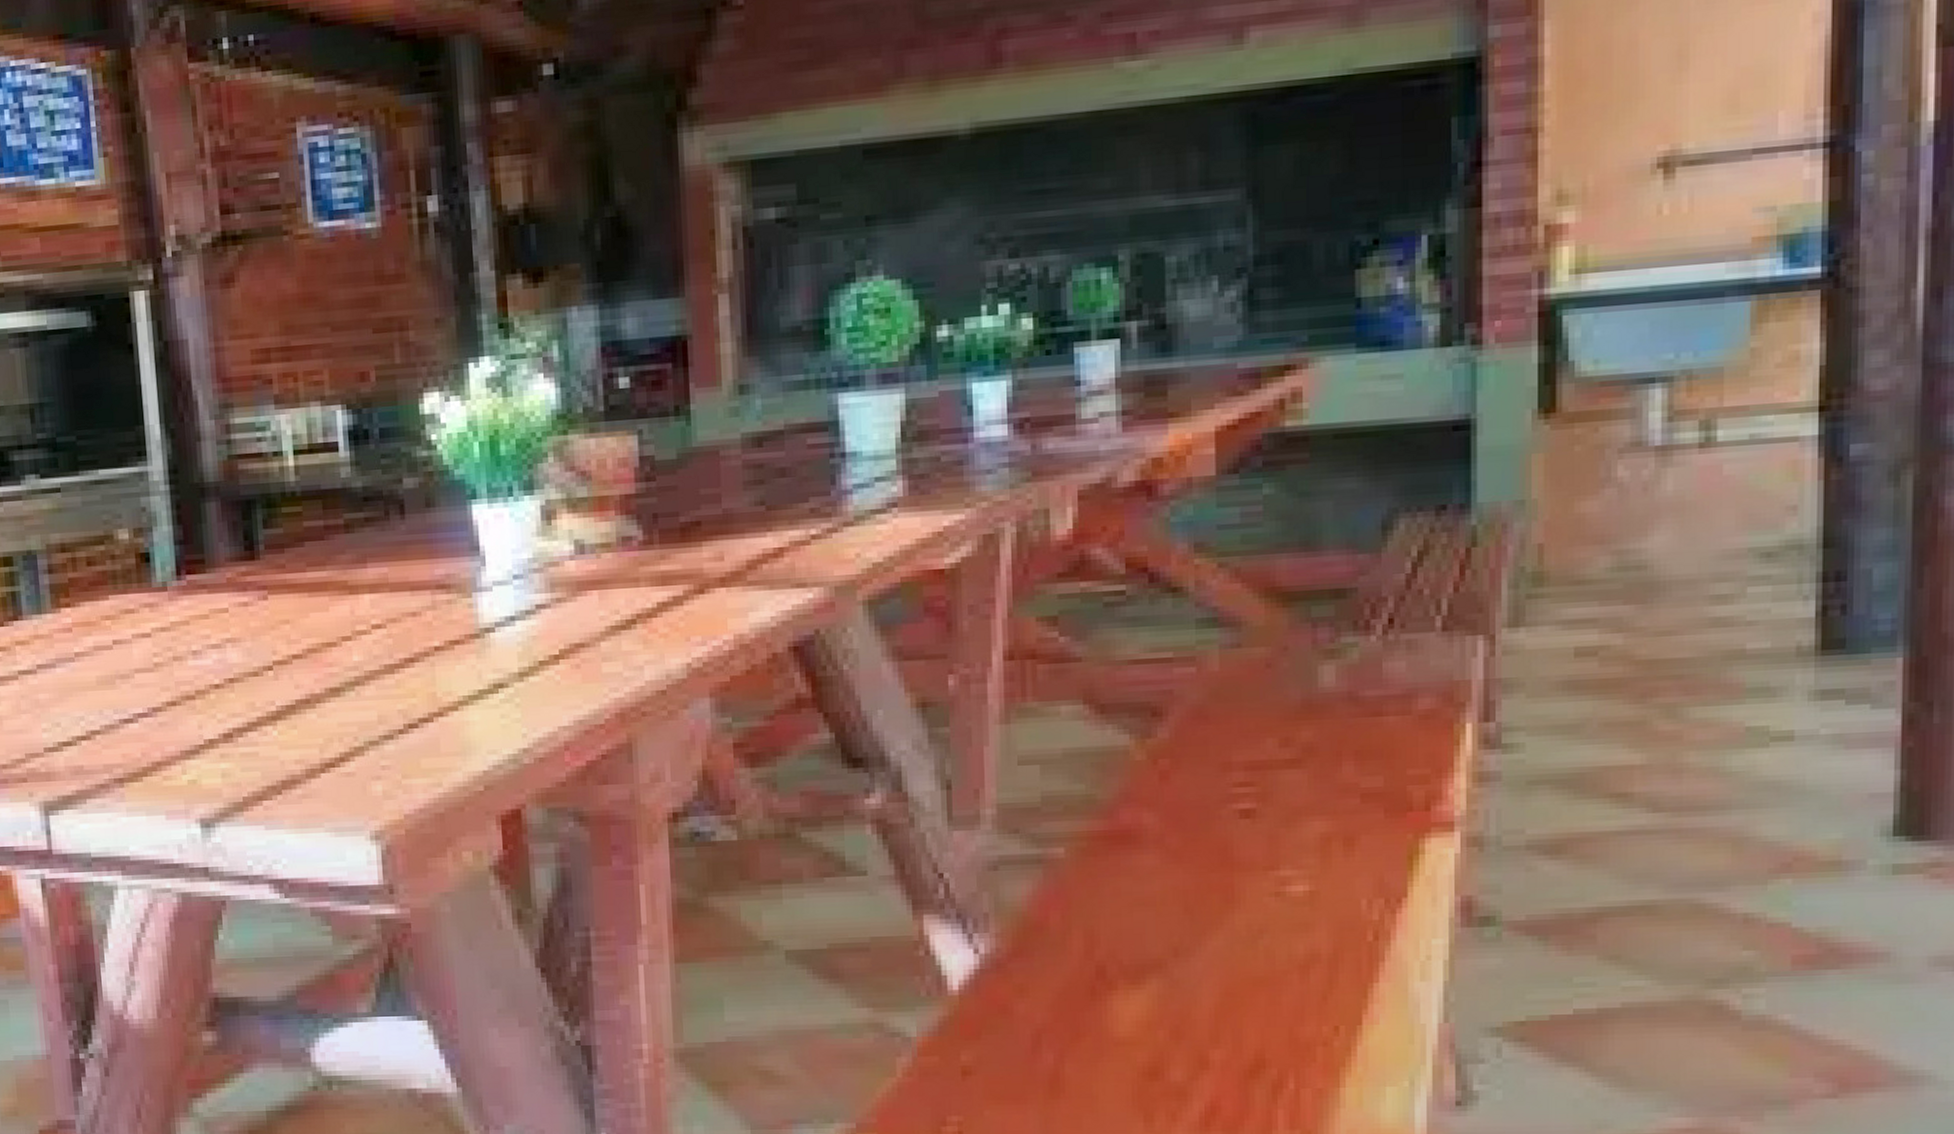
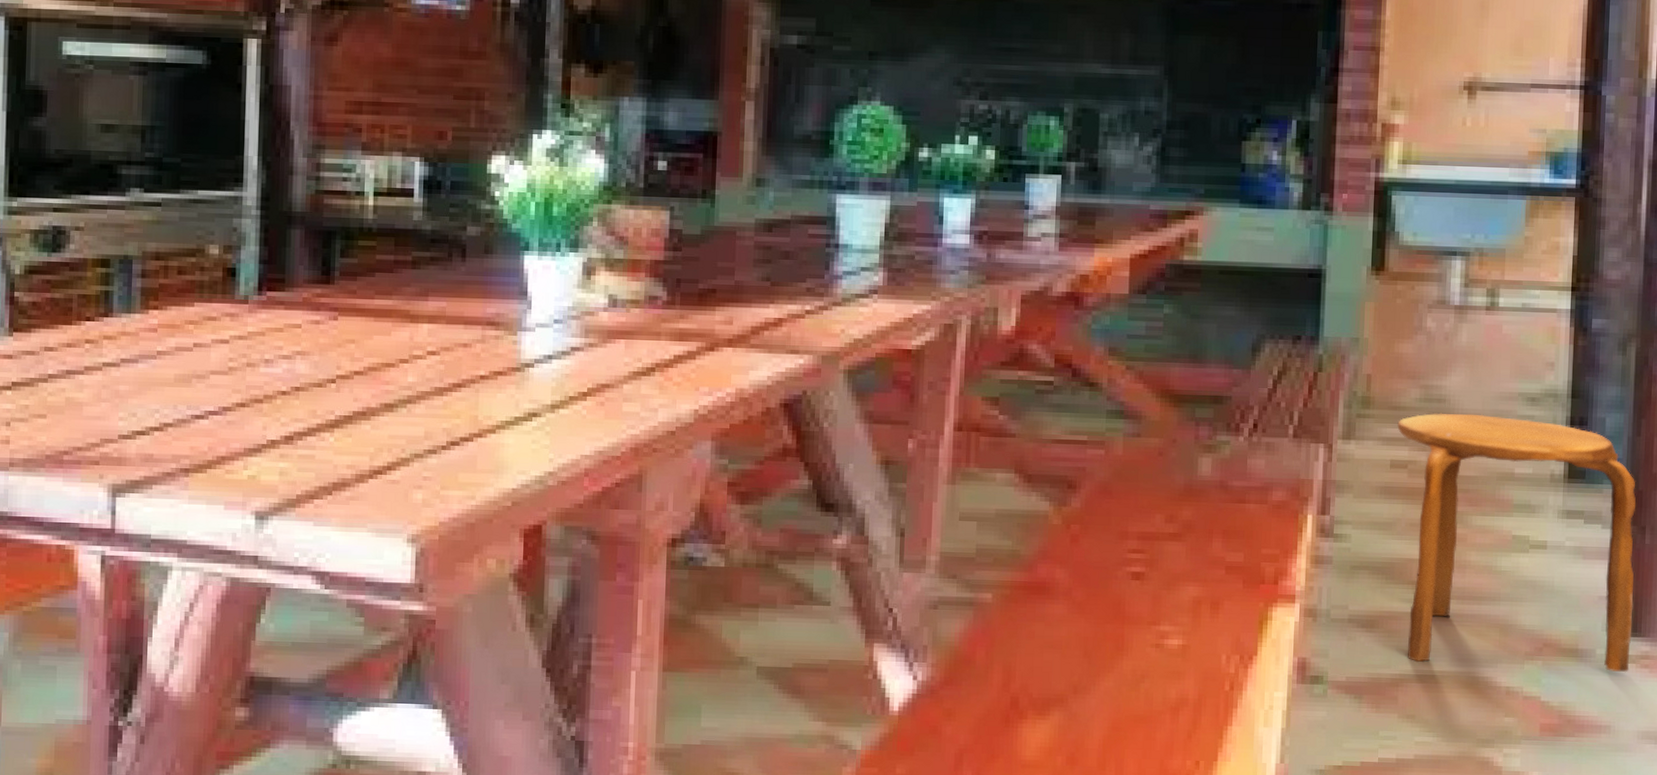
stool: none [1582,579,1919,892] -> present [1397,413,1637,673]

